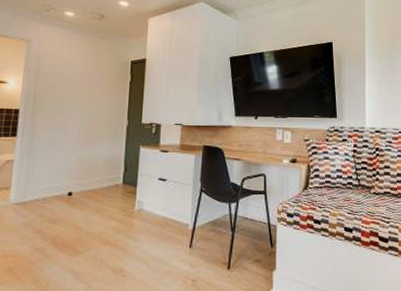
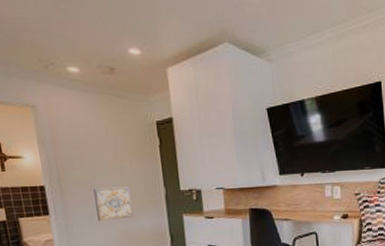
wall art: none [60,115,95,147] -> present [93,186,133,222]

